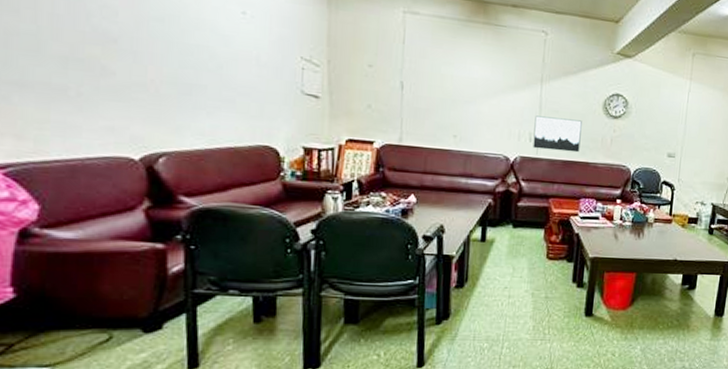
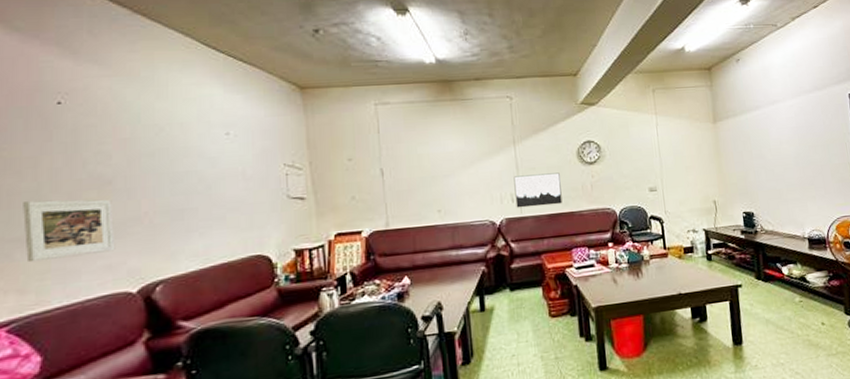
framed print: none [21,44,119,114] -> present [23,199,116,263]

